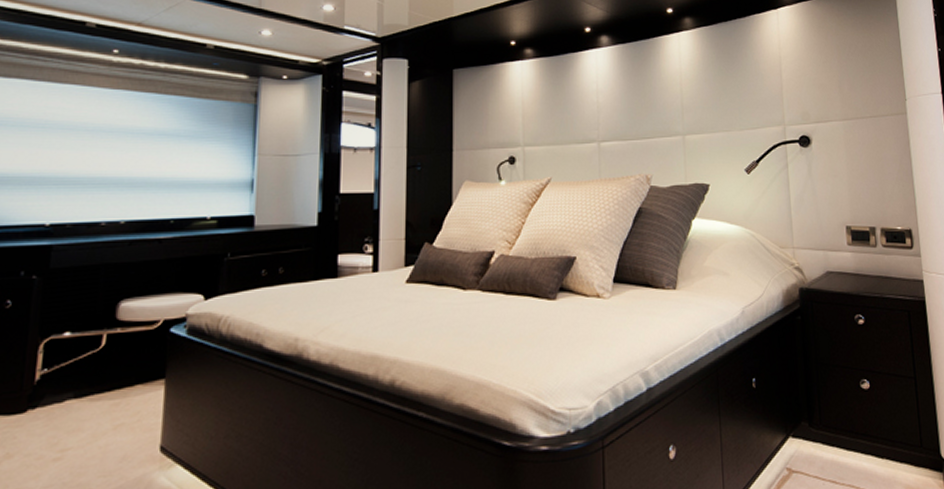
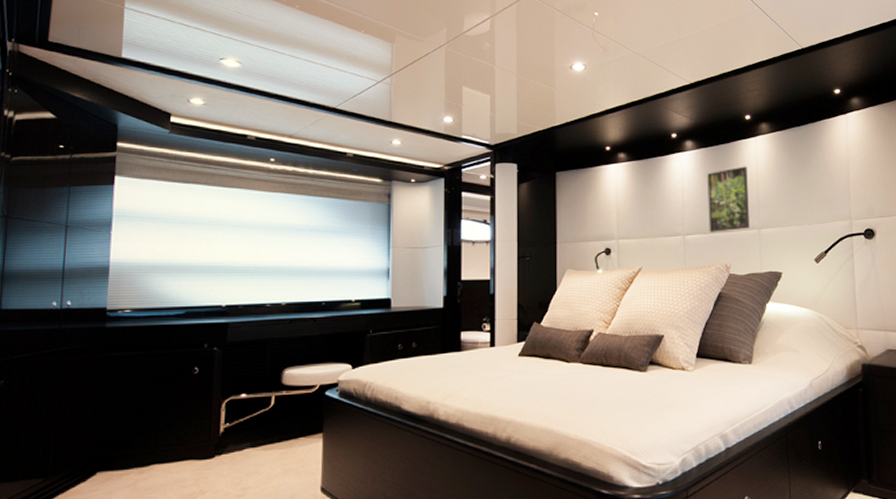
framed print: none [625,65,673,139] -> present [707,166,749,232]

